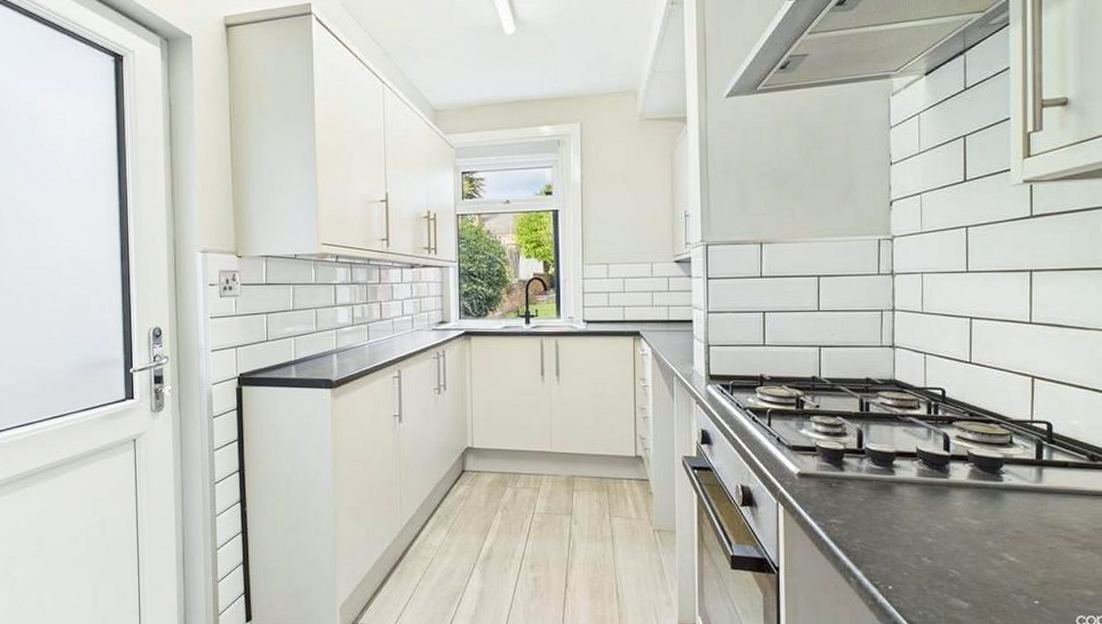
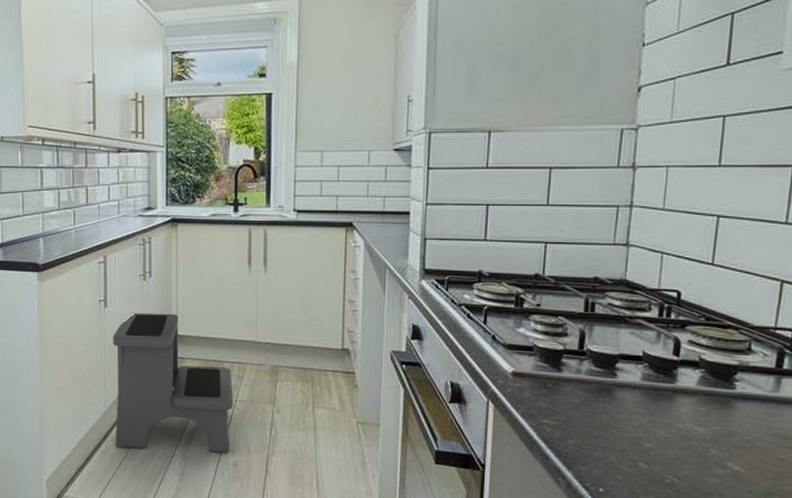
step stool: none [408,426,531,569] -> present [113,312,233,453]

